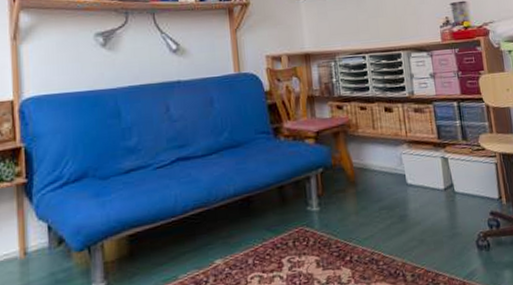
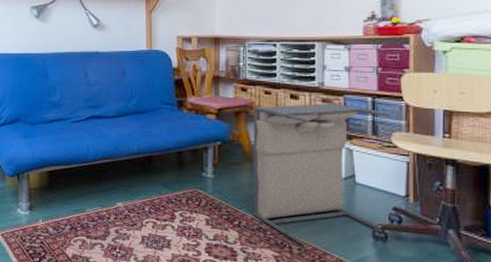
laundry hamper: none [350,111,491,271] -> present [253,103,391,246]

